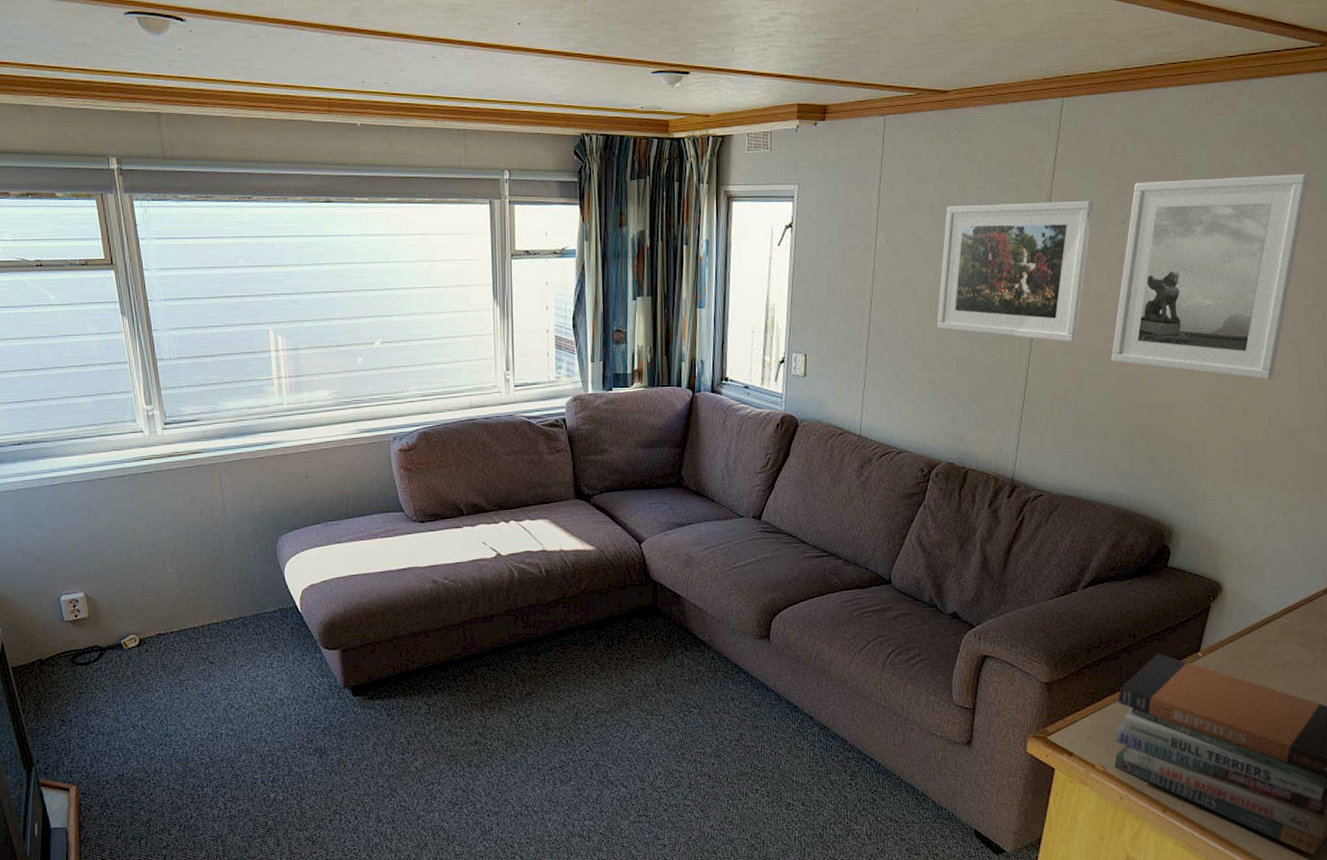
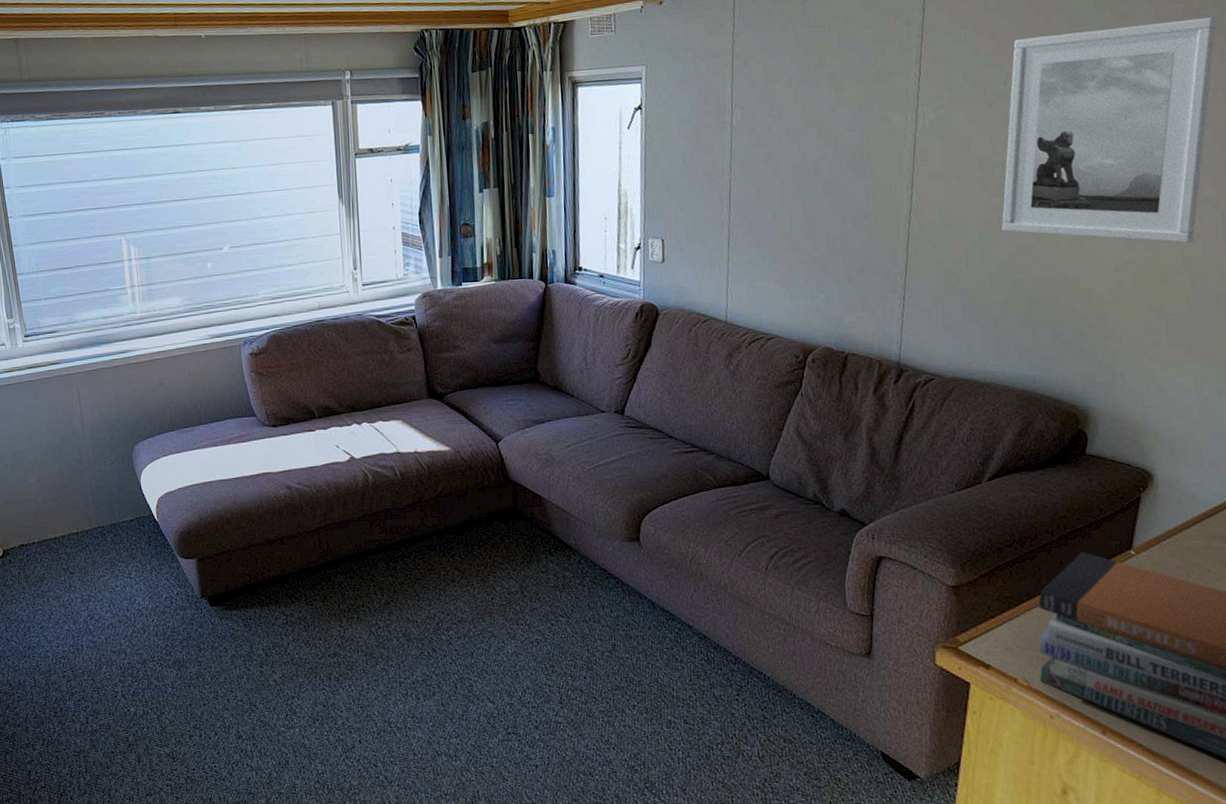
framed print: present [936,201,1094,343] -> none [803,62,970,213]

